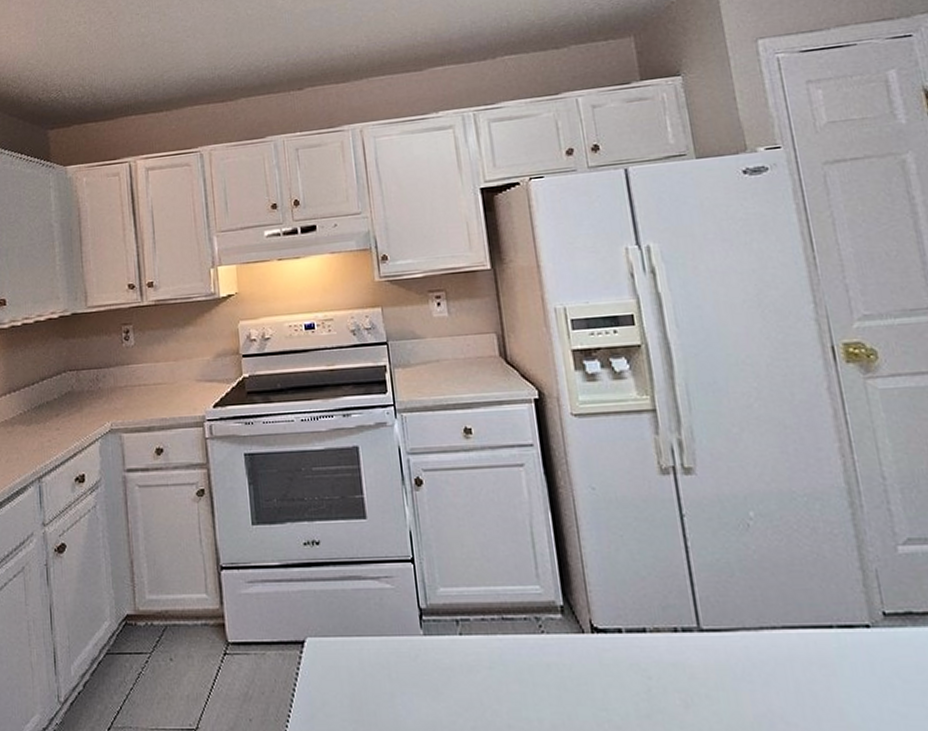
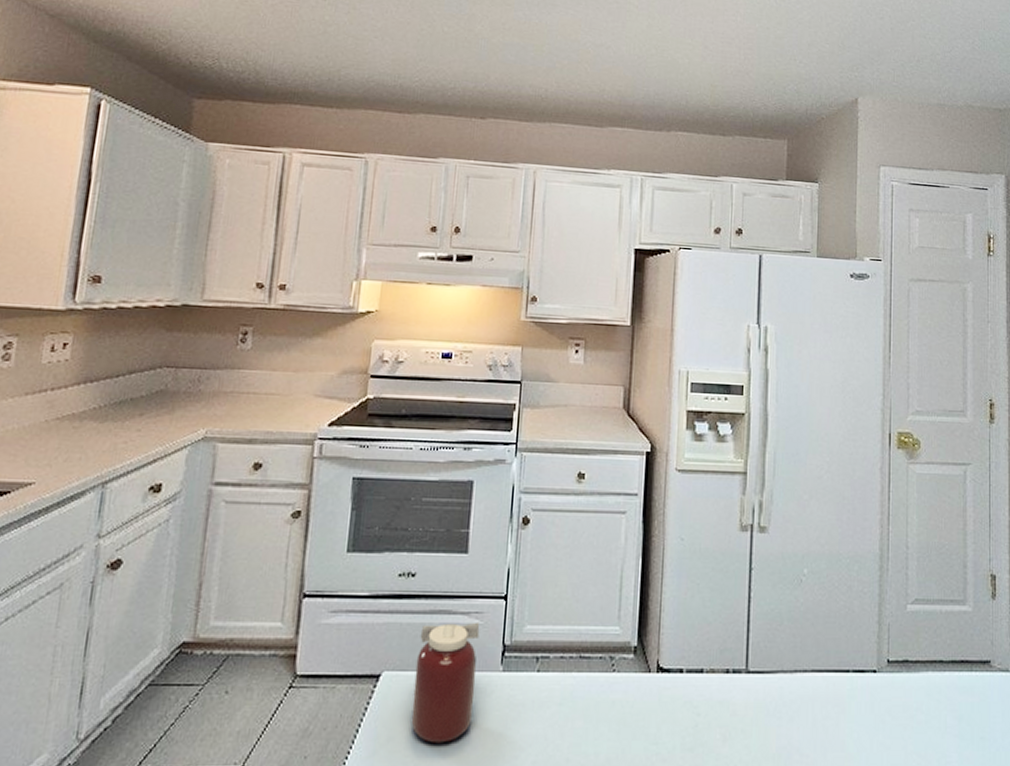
jar: none [335,586,401,708] -> present [411,622,480,743]

